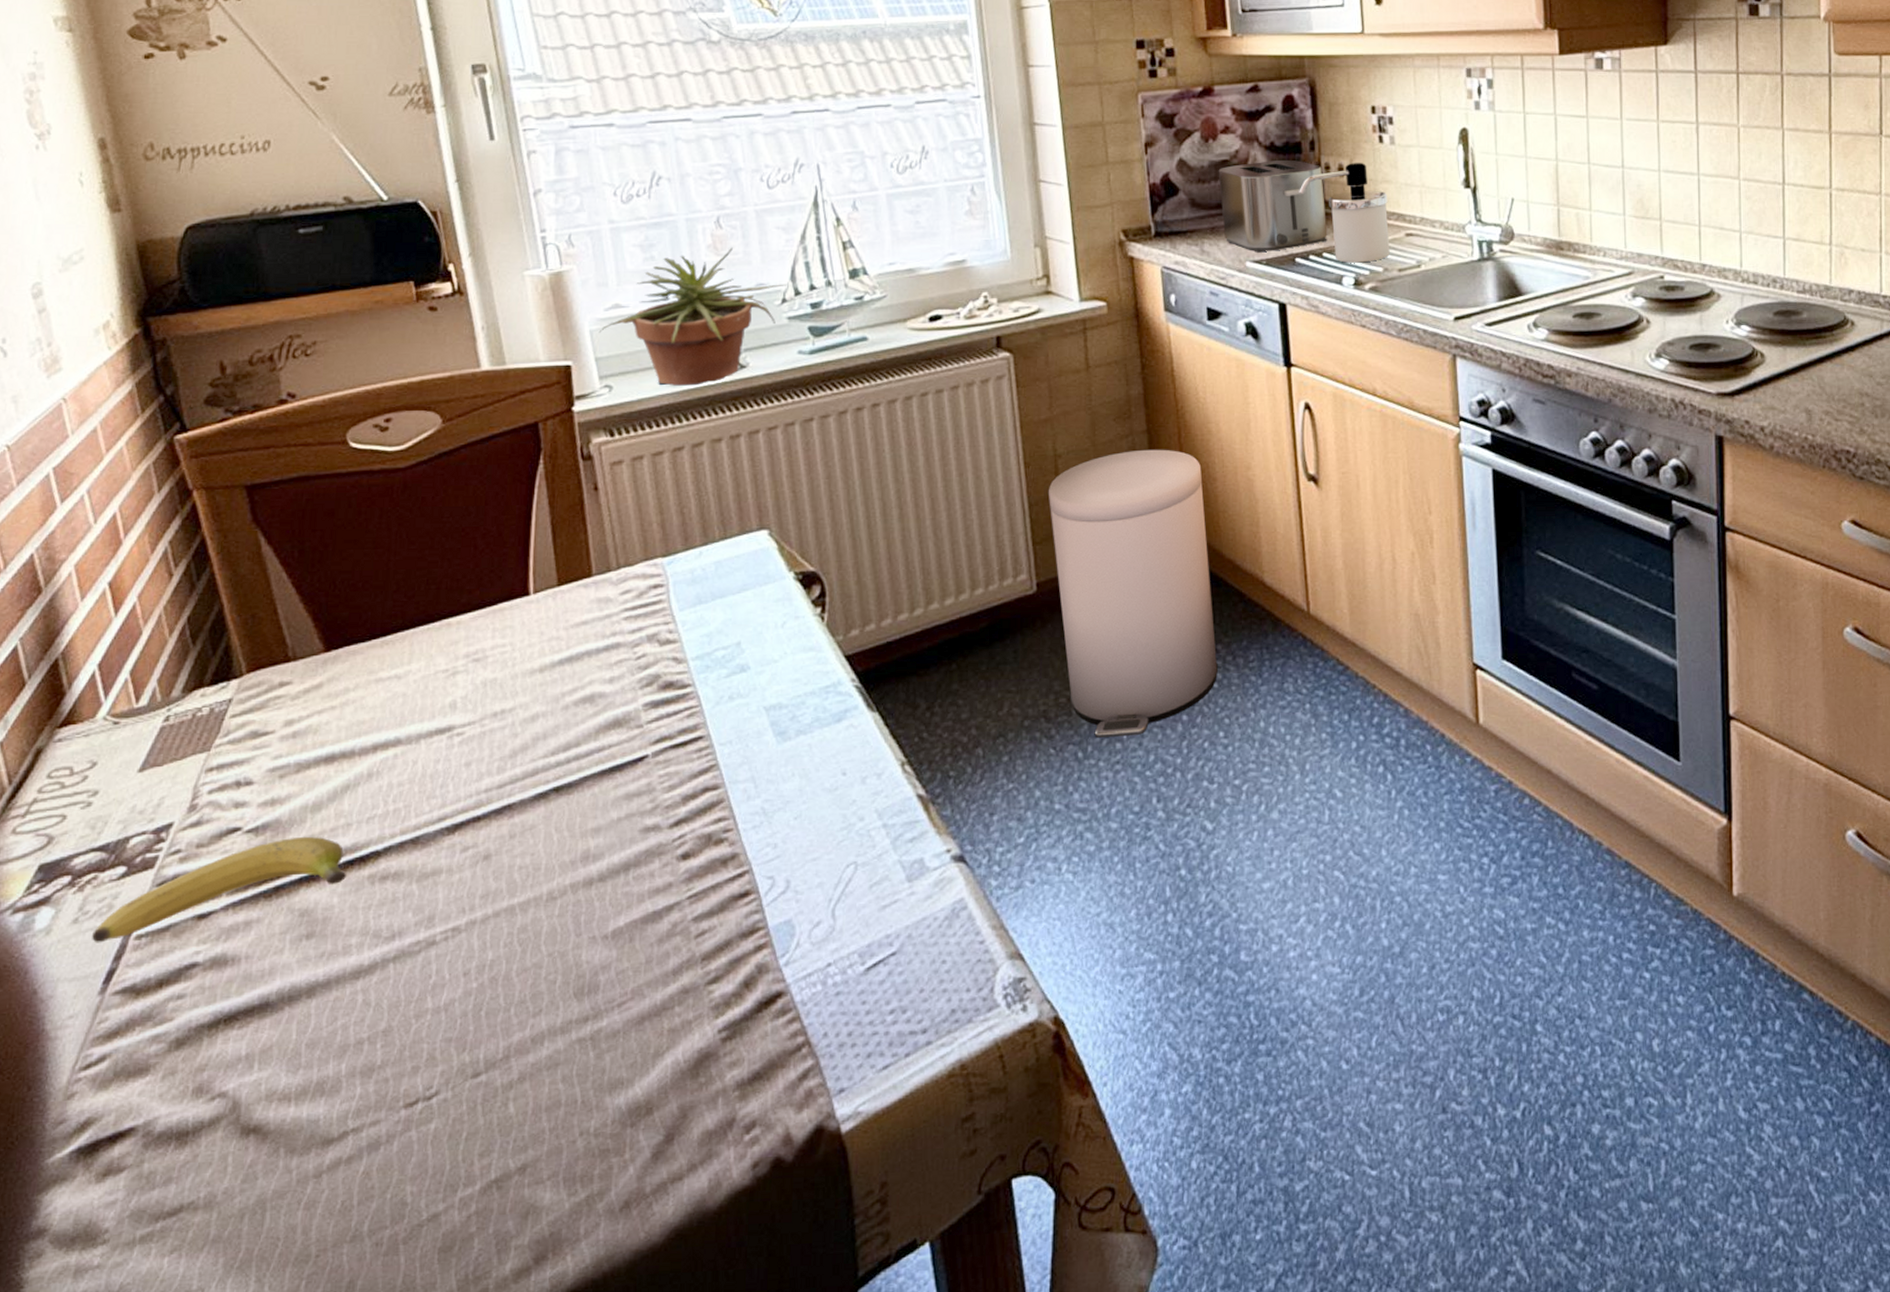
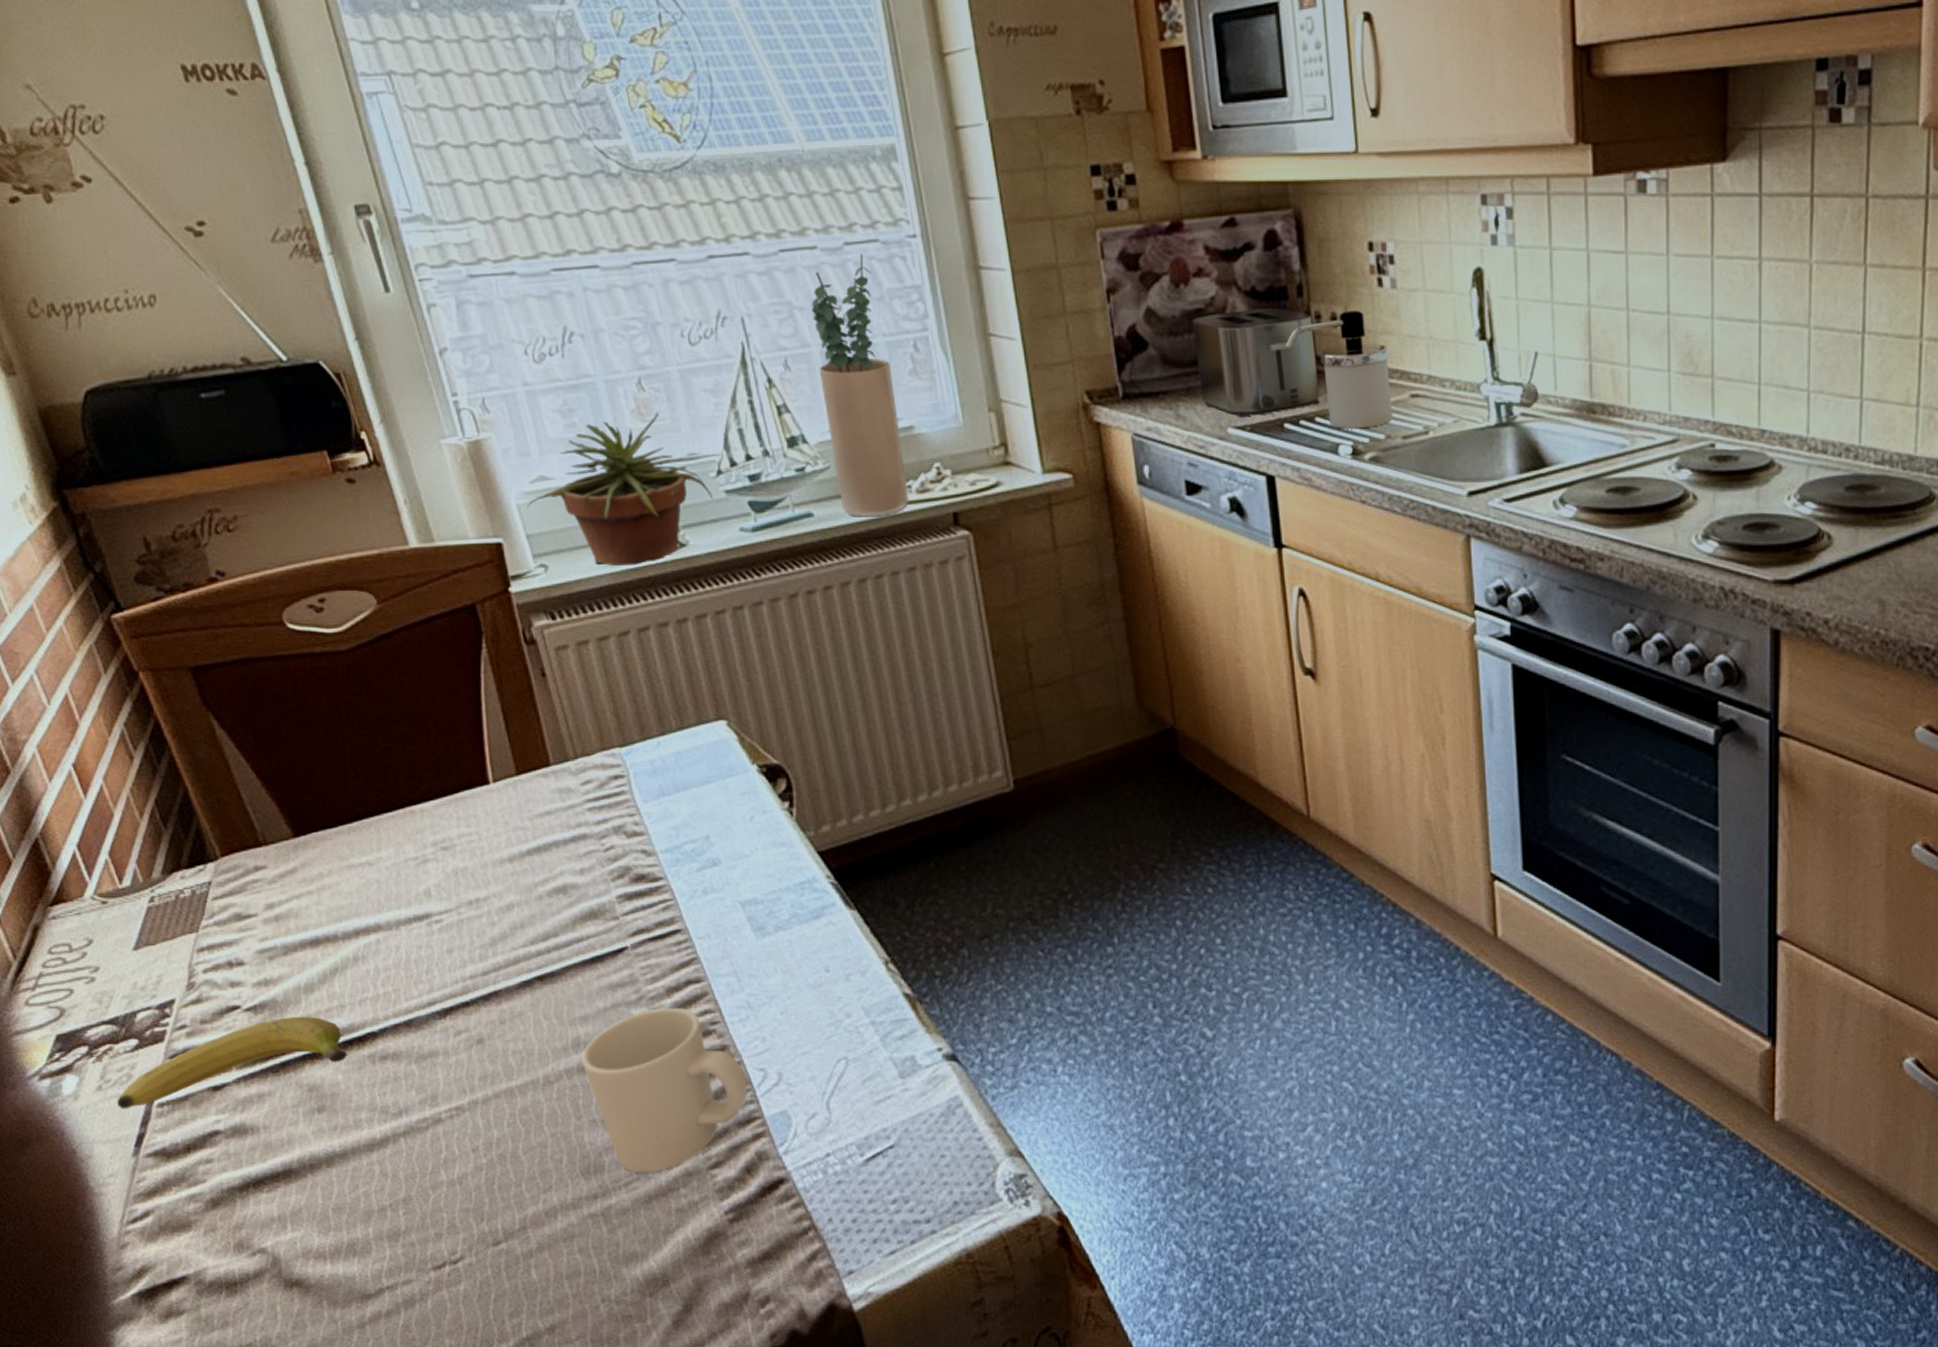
mug: none [588,815,754,992] -> present [581,1007,748,1173]
vase: none [882,110,957,341] -> present [811,253,909,517]
pedal bin: present [1048,449,1218,739] -> none [1019,638,1212,942]

